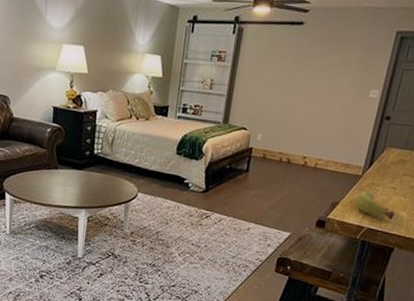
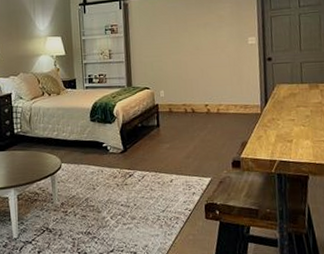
fruit: present [354,190,395,219] -> none [261,126,300,149]

